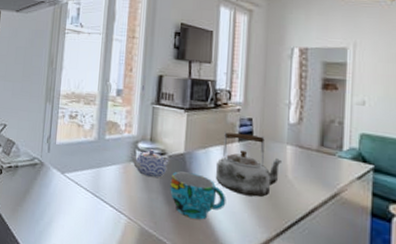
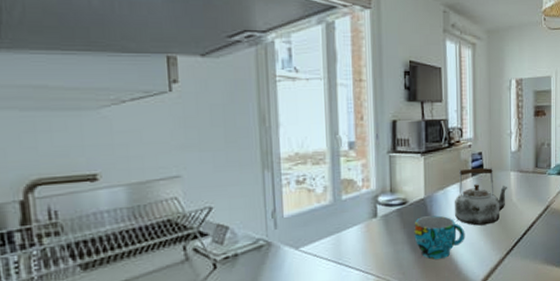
teapot: present [130,149,171,178] -> none [371,200,412,230]

